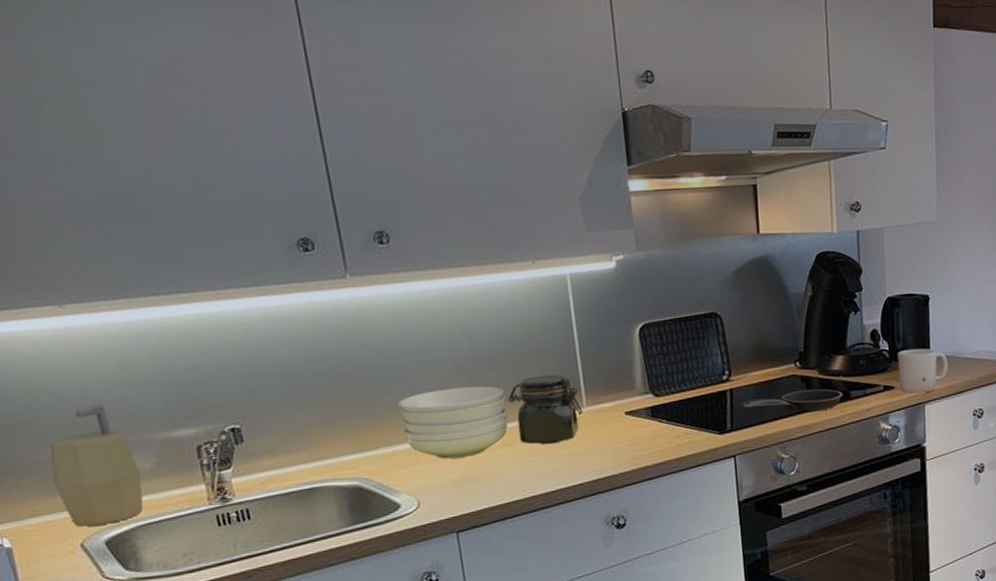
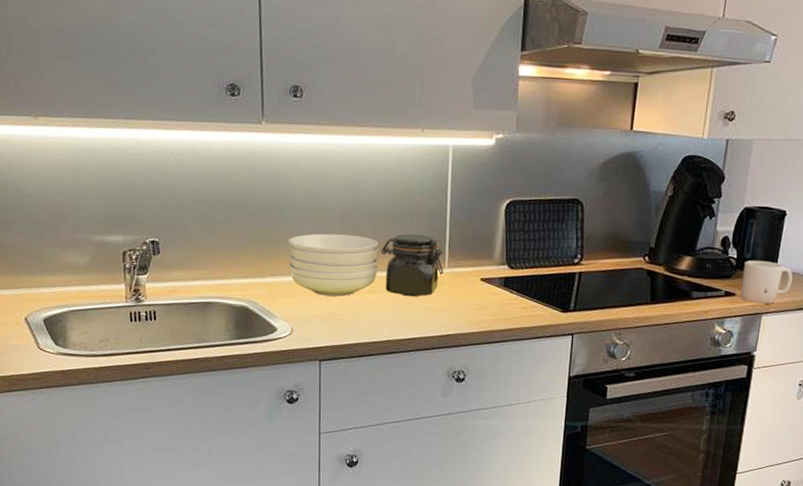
soap dispenser: present [49,404,143,527] -> none [11,204,76,306]
frying pan: present [742,389,843,412] -> none [588,283,685,305]

